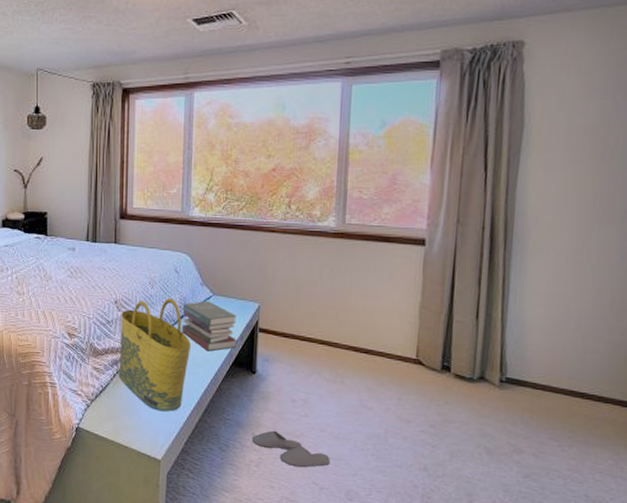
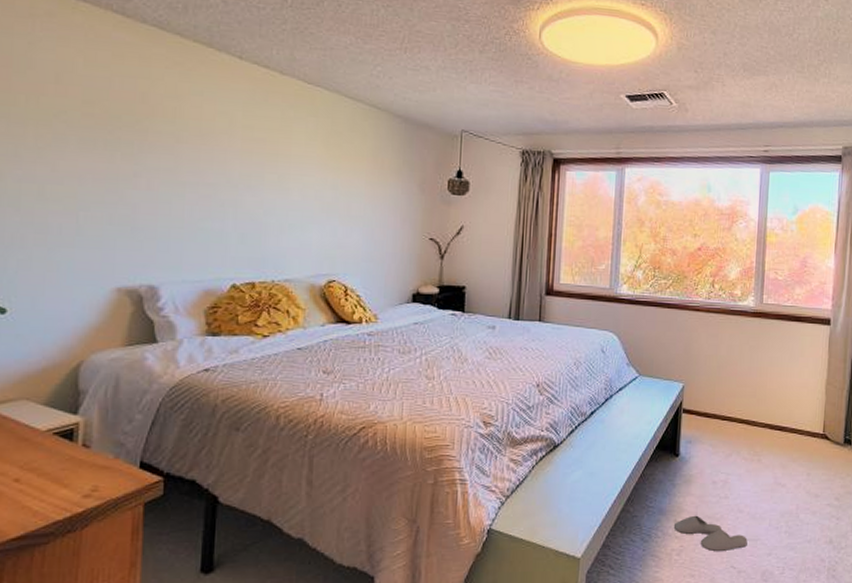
tote bag: present [119,298,192,412] -> none [538,380,616,504]
books: present [181,301,237,352] -> none [606,382,661,436]

